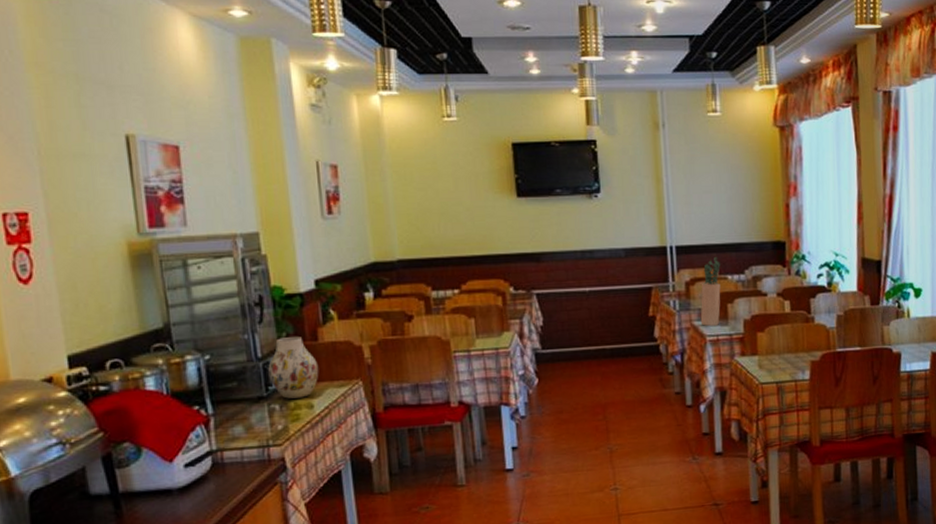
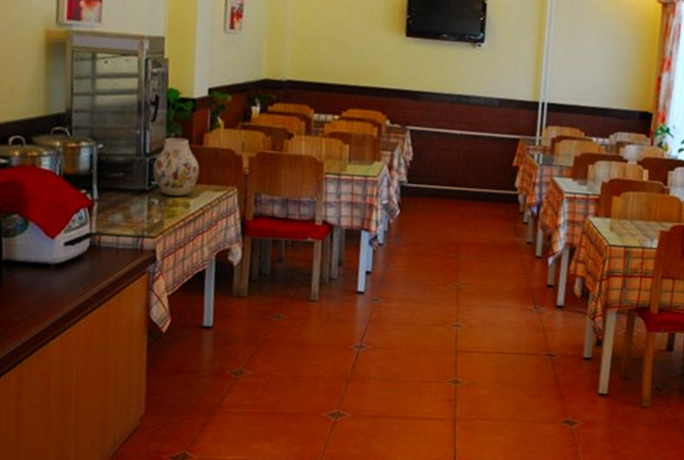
vase: present [700,255,721,327] -> none [560,116,588,185]

